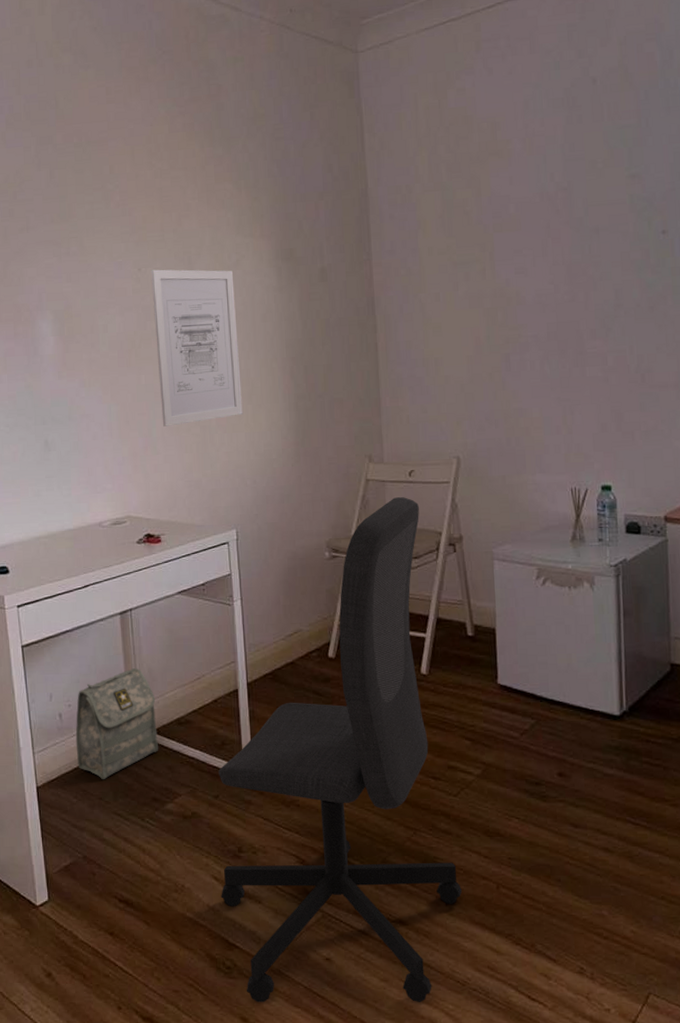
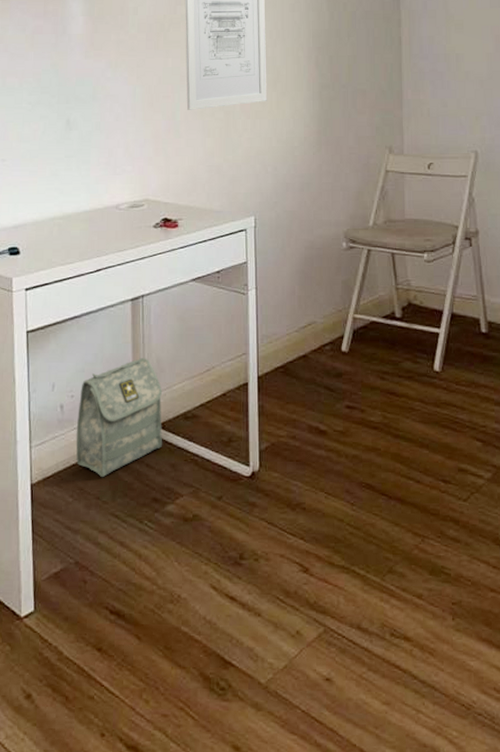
office chair: present [218,497,462,1003] -> none [219,189,469,729]

